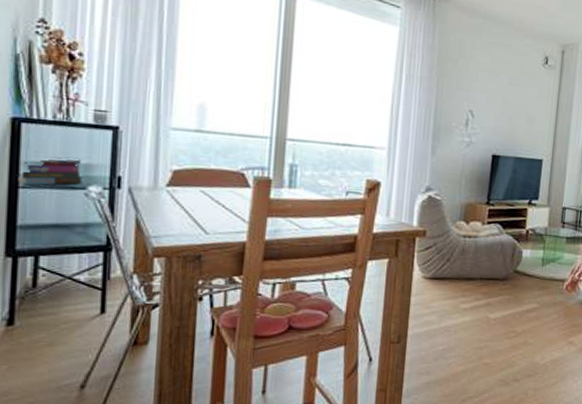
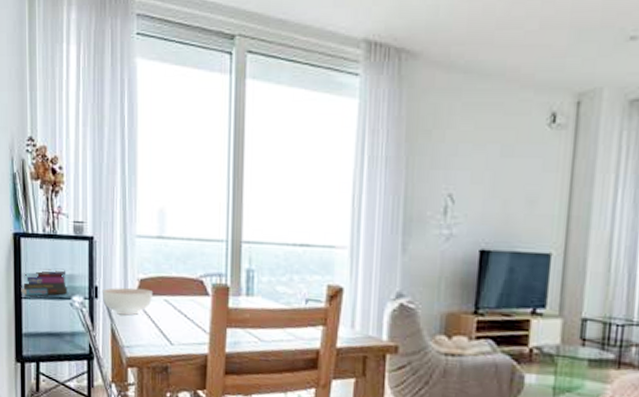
bowl: none [126,178,188,206] -> present [102,287,153,316]

